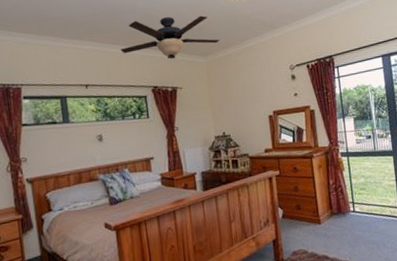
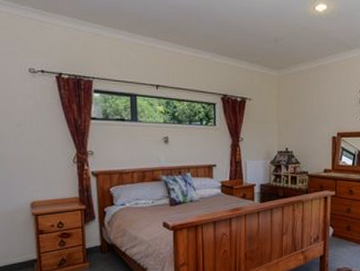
ceiling fan: present [120,15,219,59] -> none [194,25,294,69]

